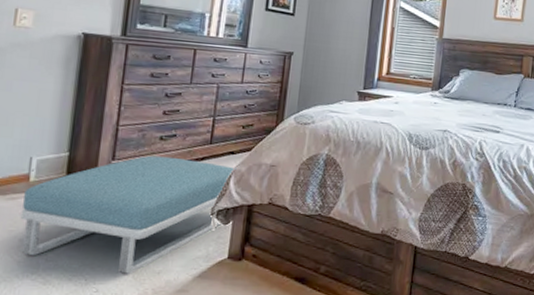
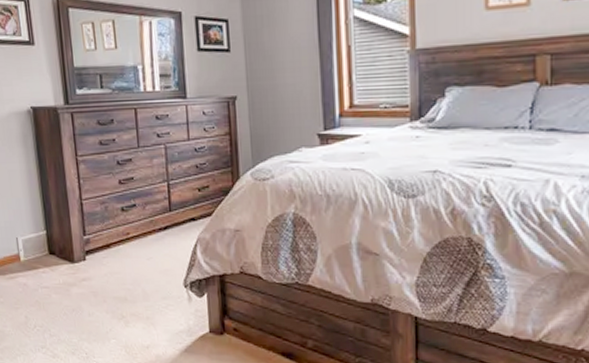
footstool: present [20,155,236,274] -> none [19,228,200,348]

